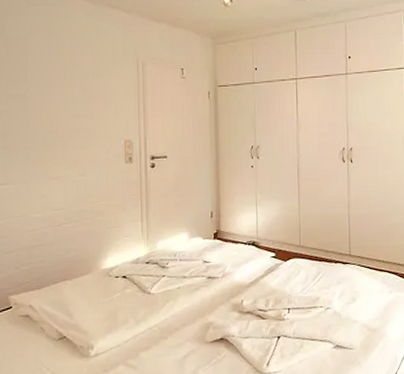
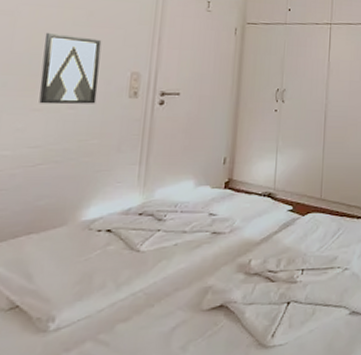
wall art: none [52,110,100,173] -> present [39,32,102,105]

